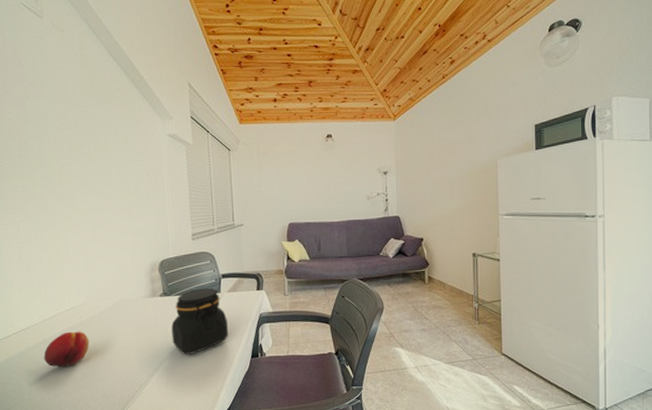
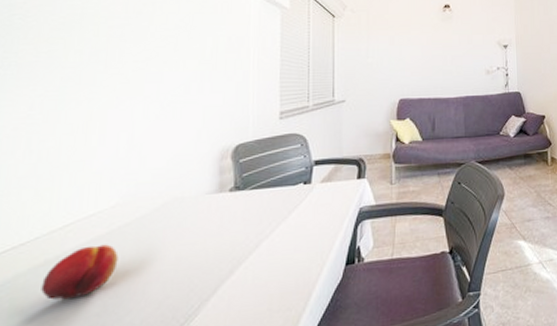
jar: present [171,288,229,355] -> none [241,178,319,268]

